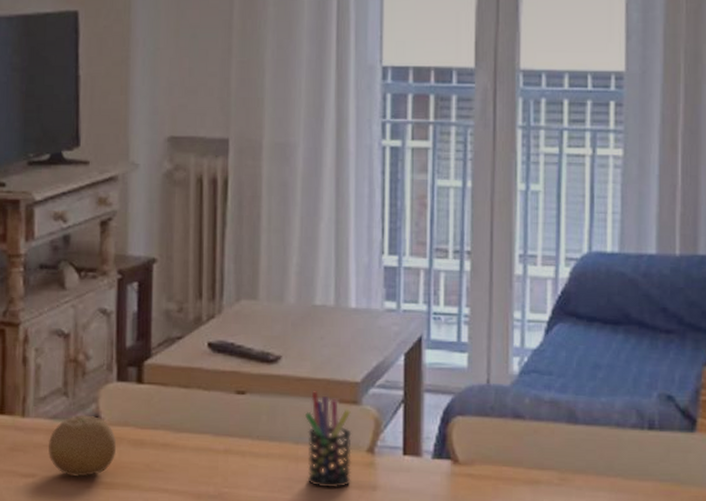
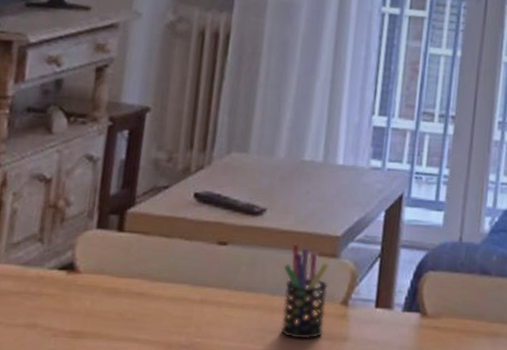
fruit: present [48,414,117,478] -> none [16,261,90,326]

